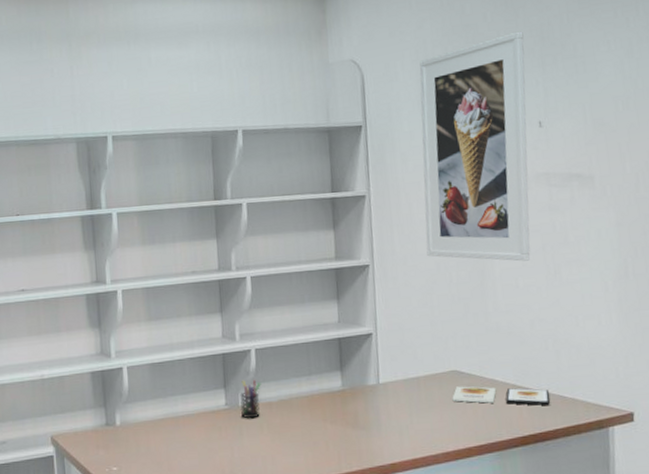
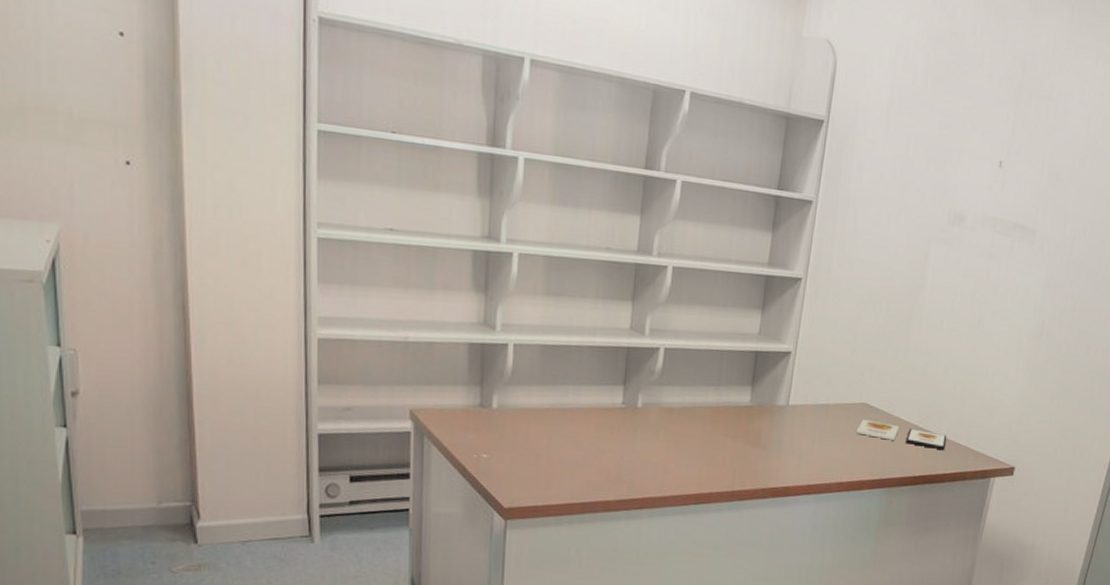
pen holder: present [240,380,261,419] -> none [638,379,665,423]
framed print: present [419,31,531,262] -> none [862,55,1007,305]

